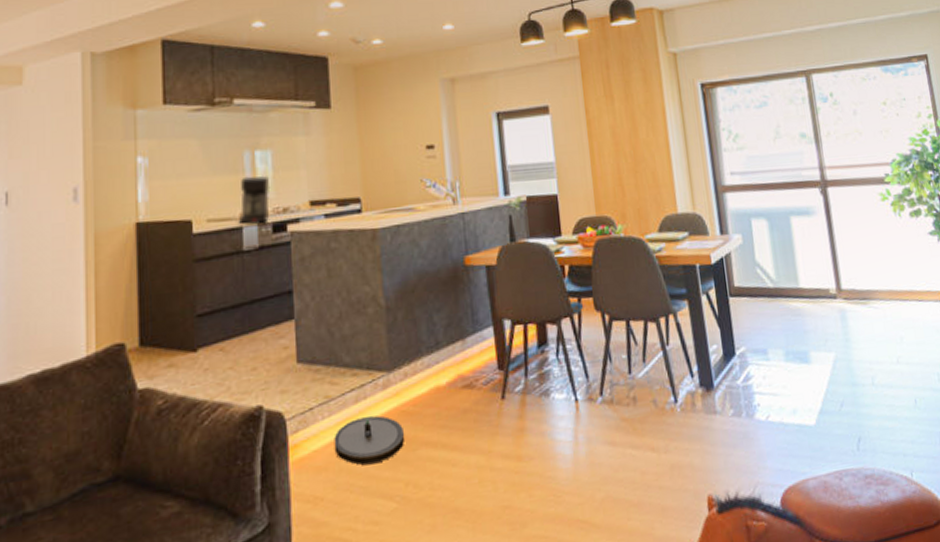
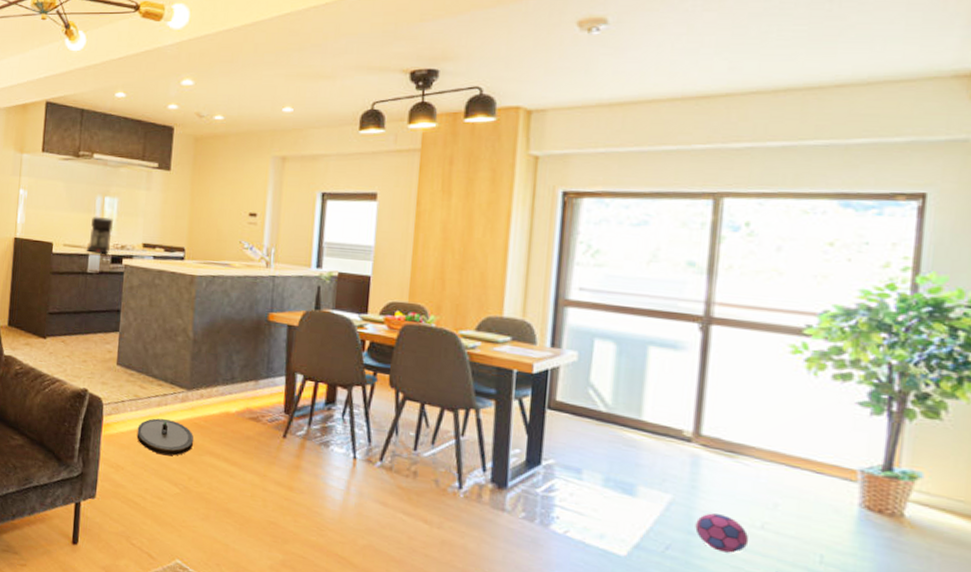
toy ball: none [855,359,893,395] -> present [695,513,749,553]

